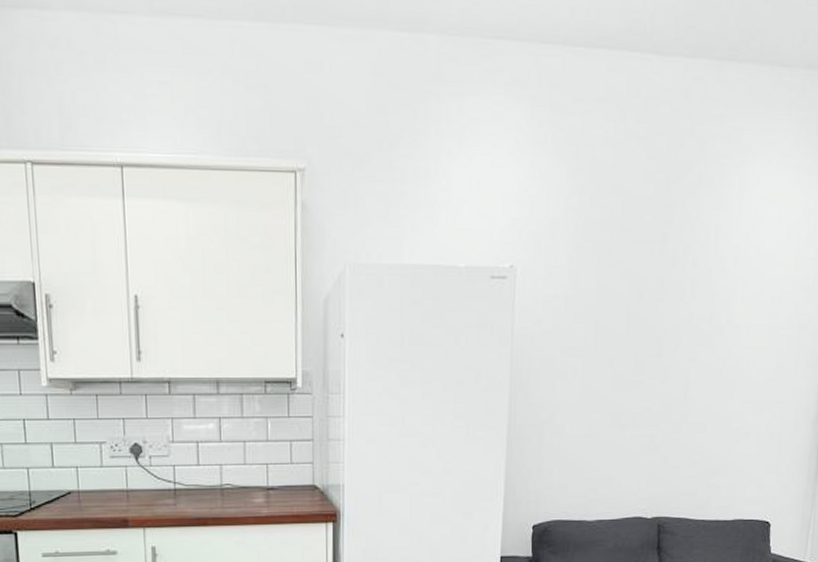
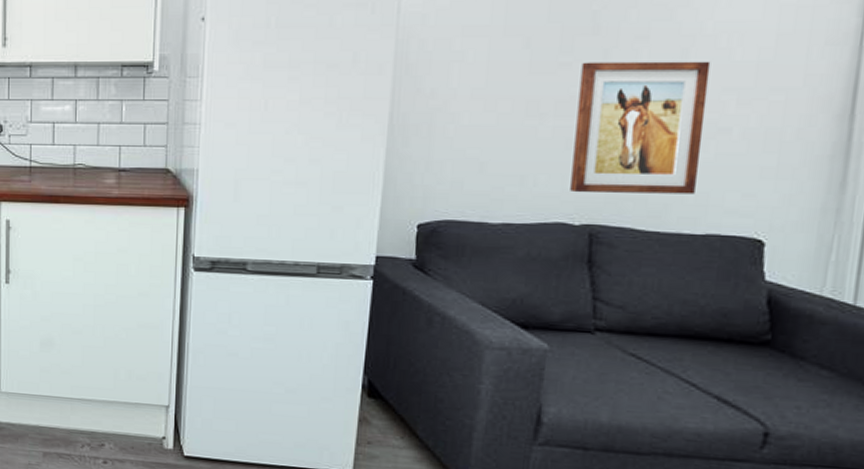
wall art: none [644,379,736,491] -> present [570,61,711,194]

